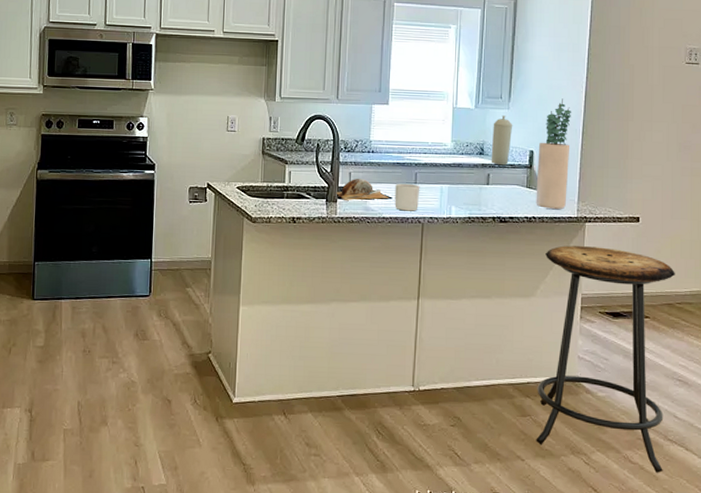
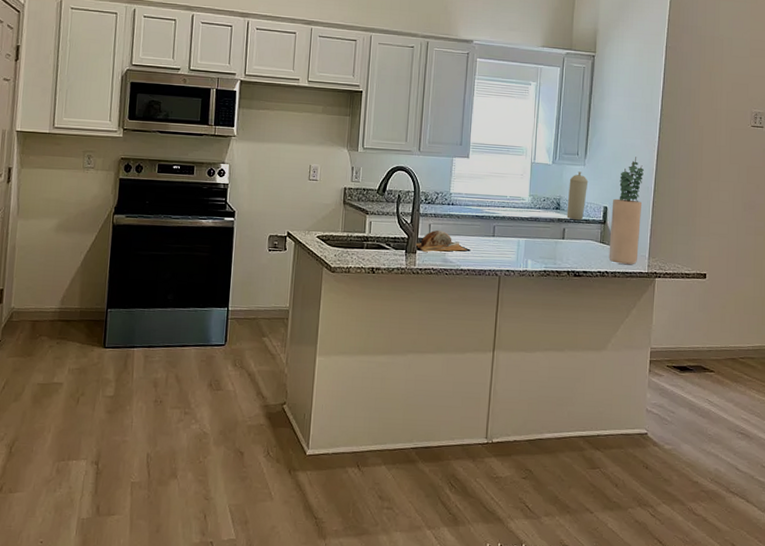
mug: present [394,183,420,211] -> none [472,236,498,264]
bar stool: present [536,245,675,473] -> none [604,300,739,525]

